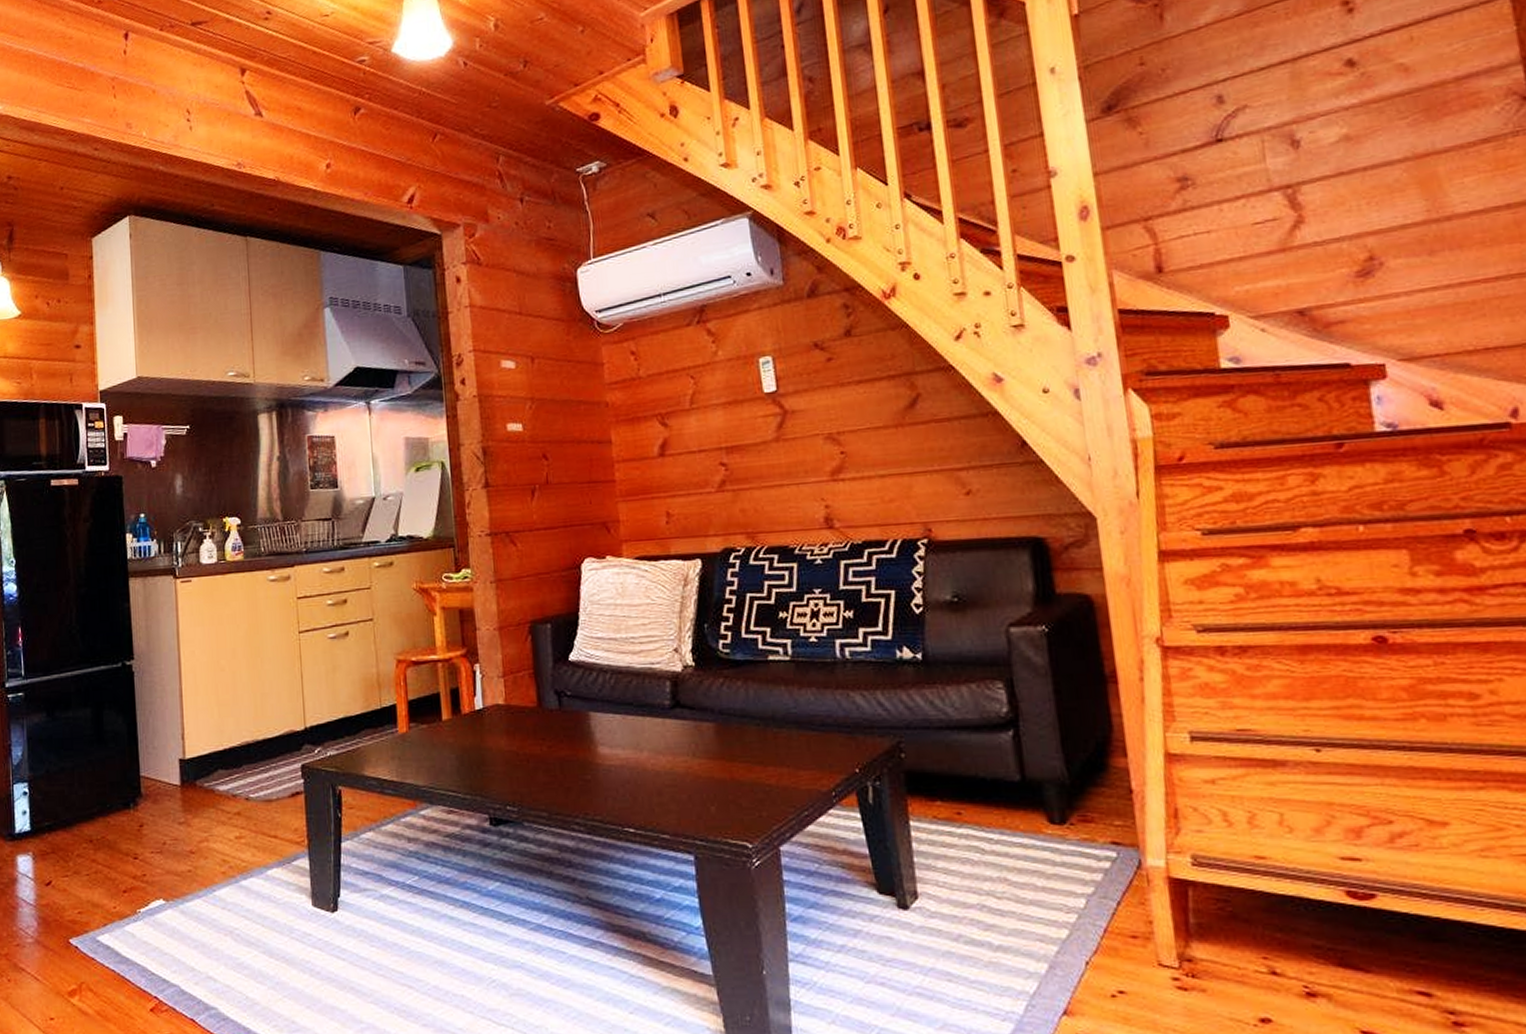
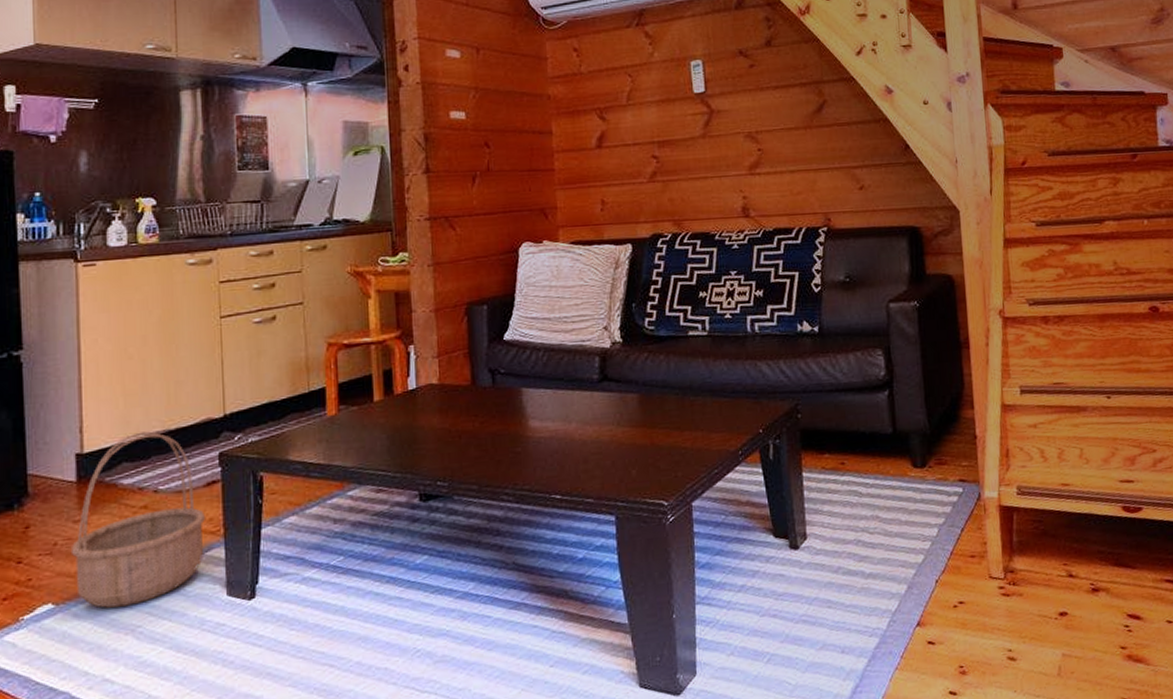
basket: none [177,741,291,908] -> present [70,431,205,608]

